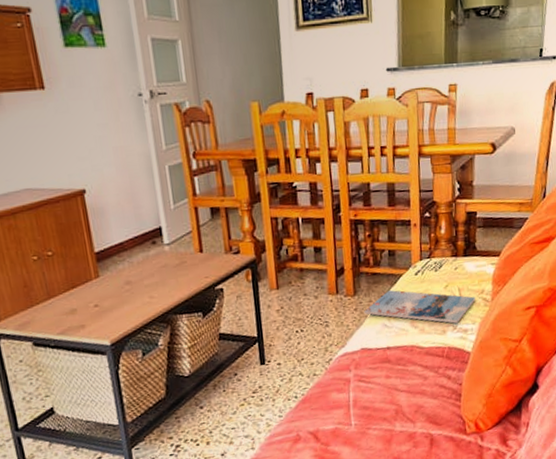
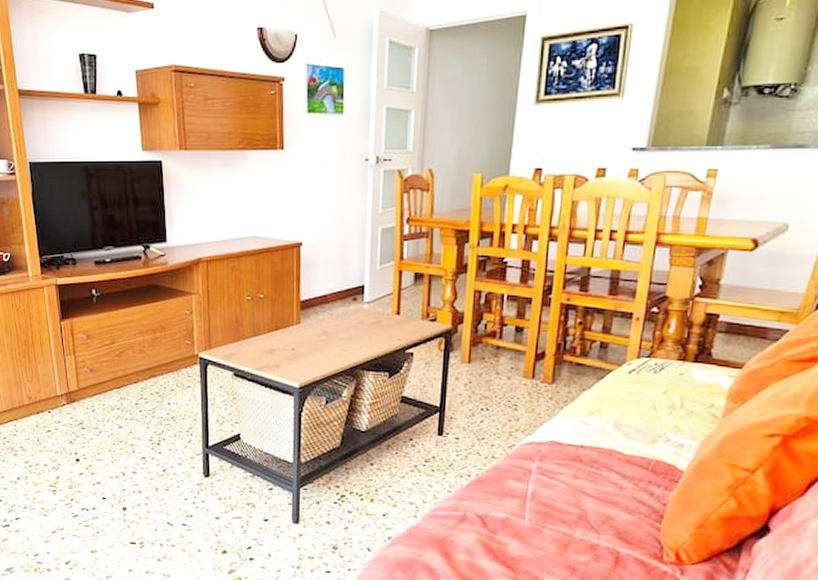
magazine: present [364,290,475,324] -> none [560,385,701,435]

